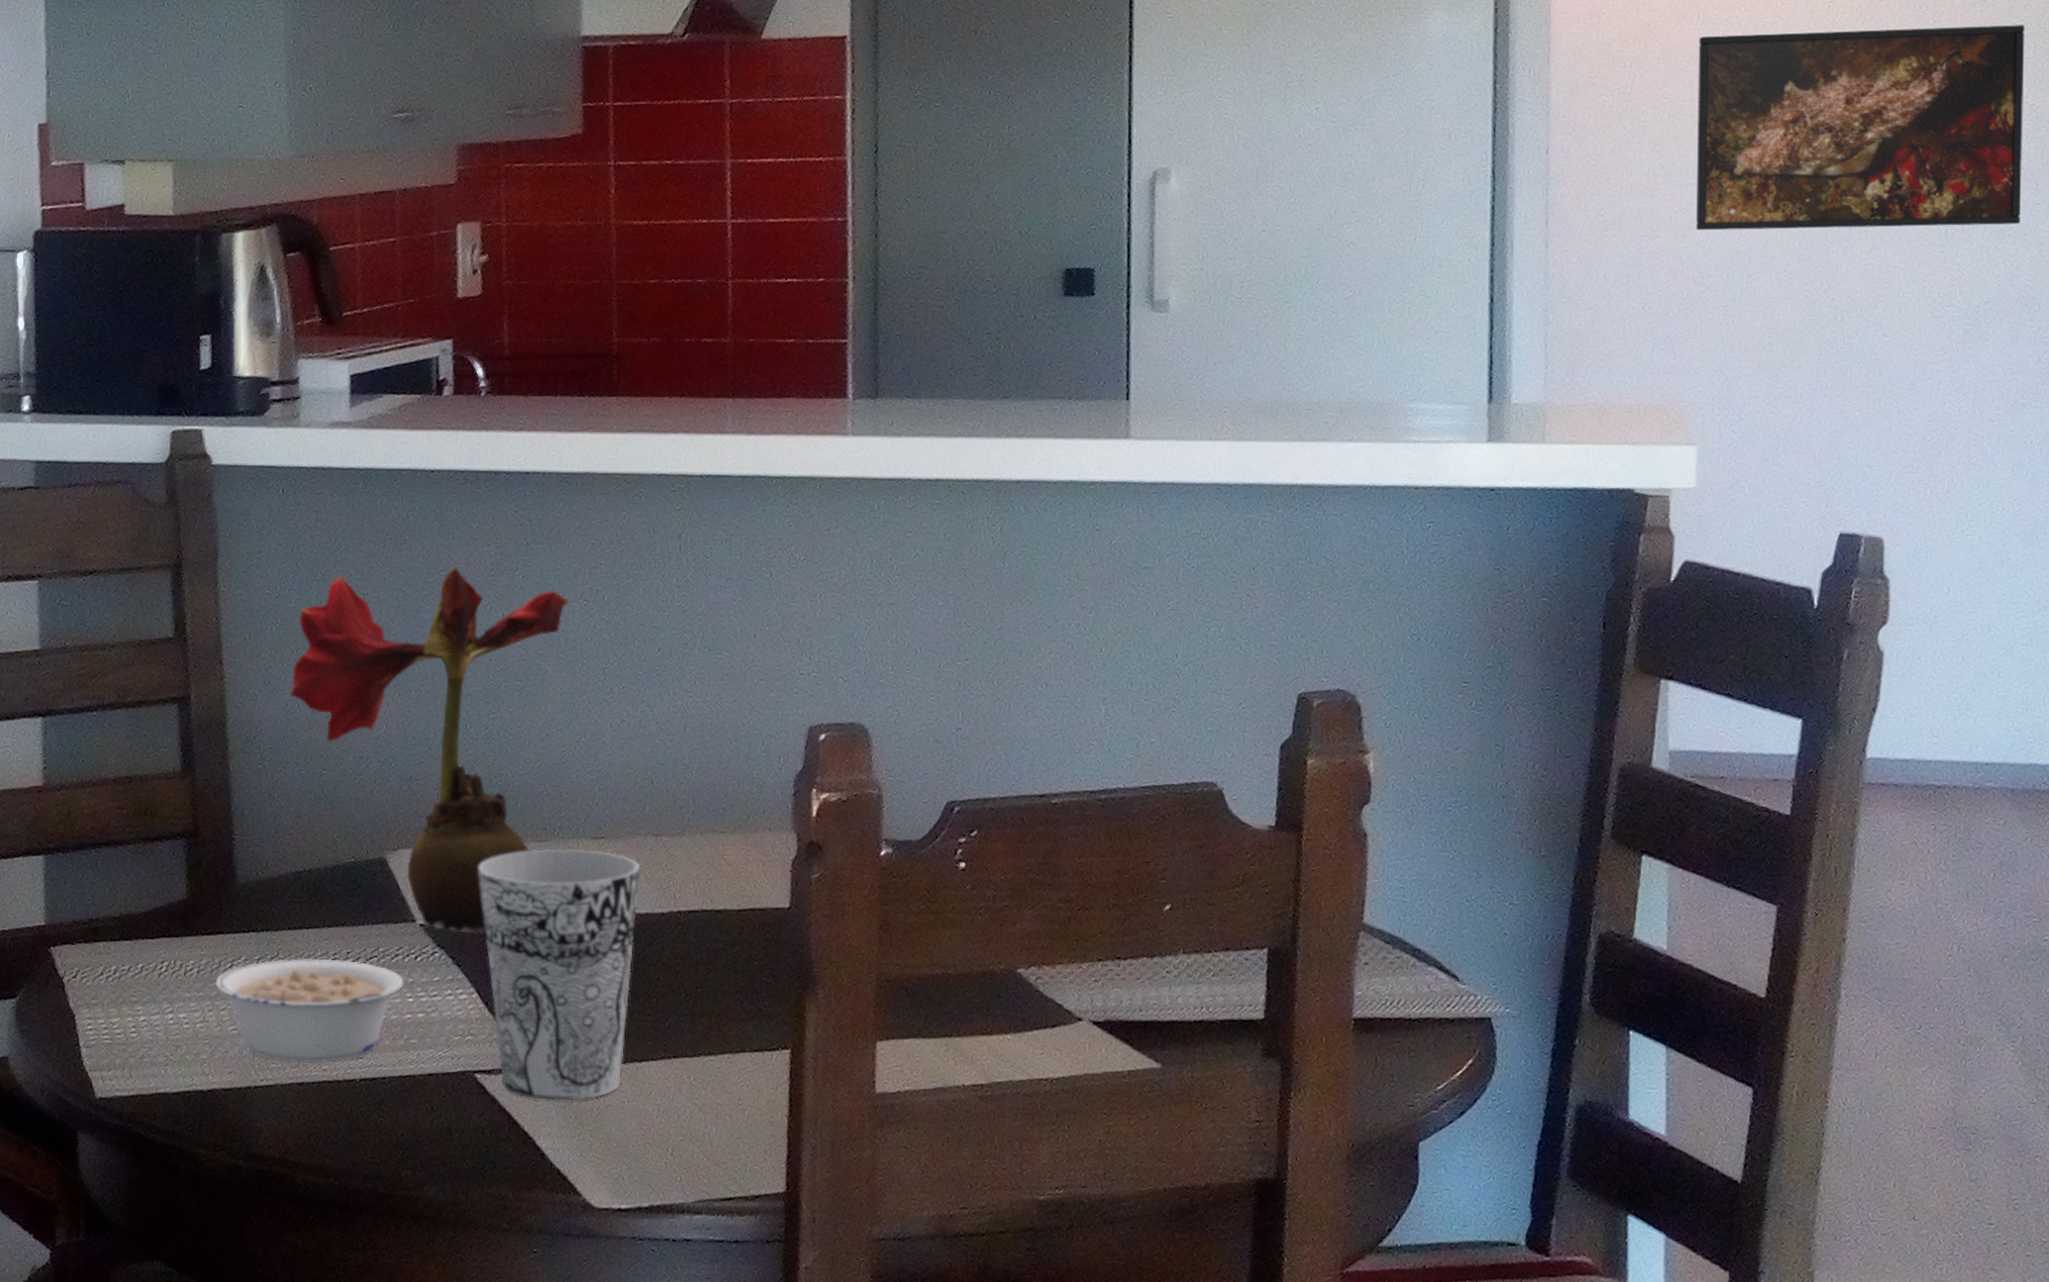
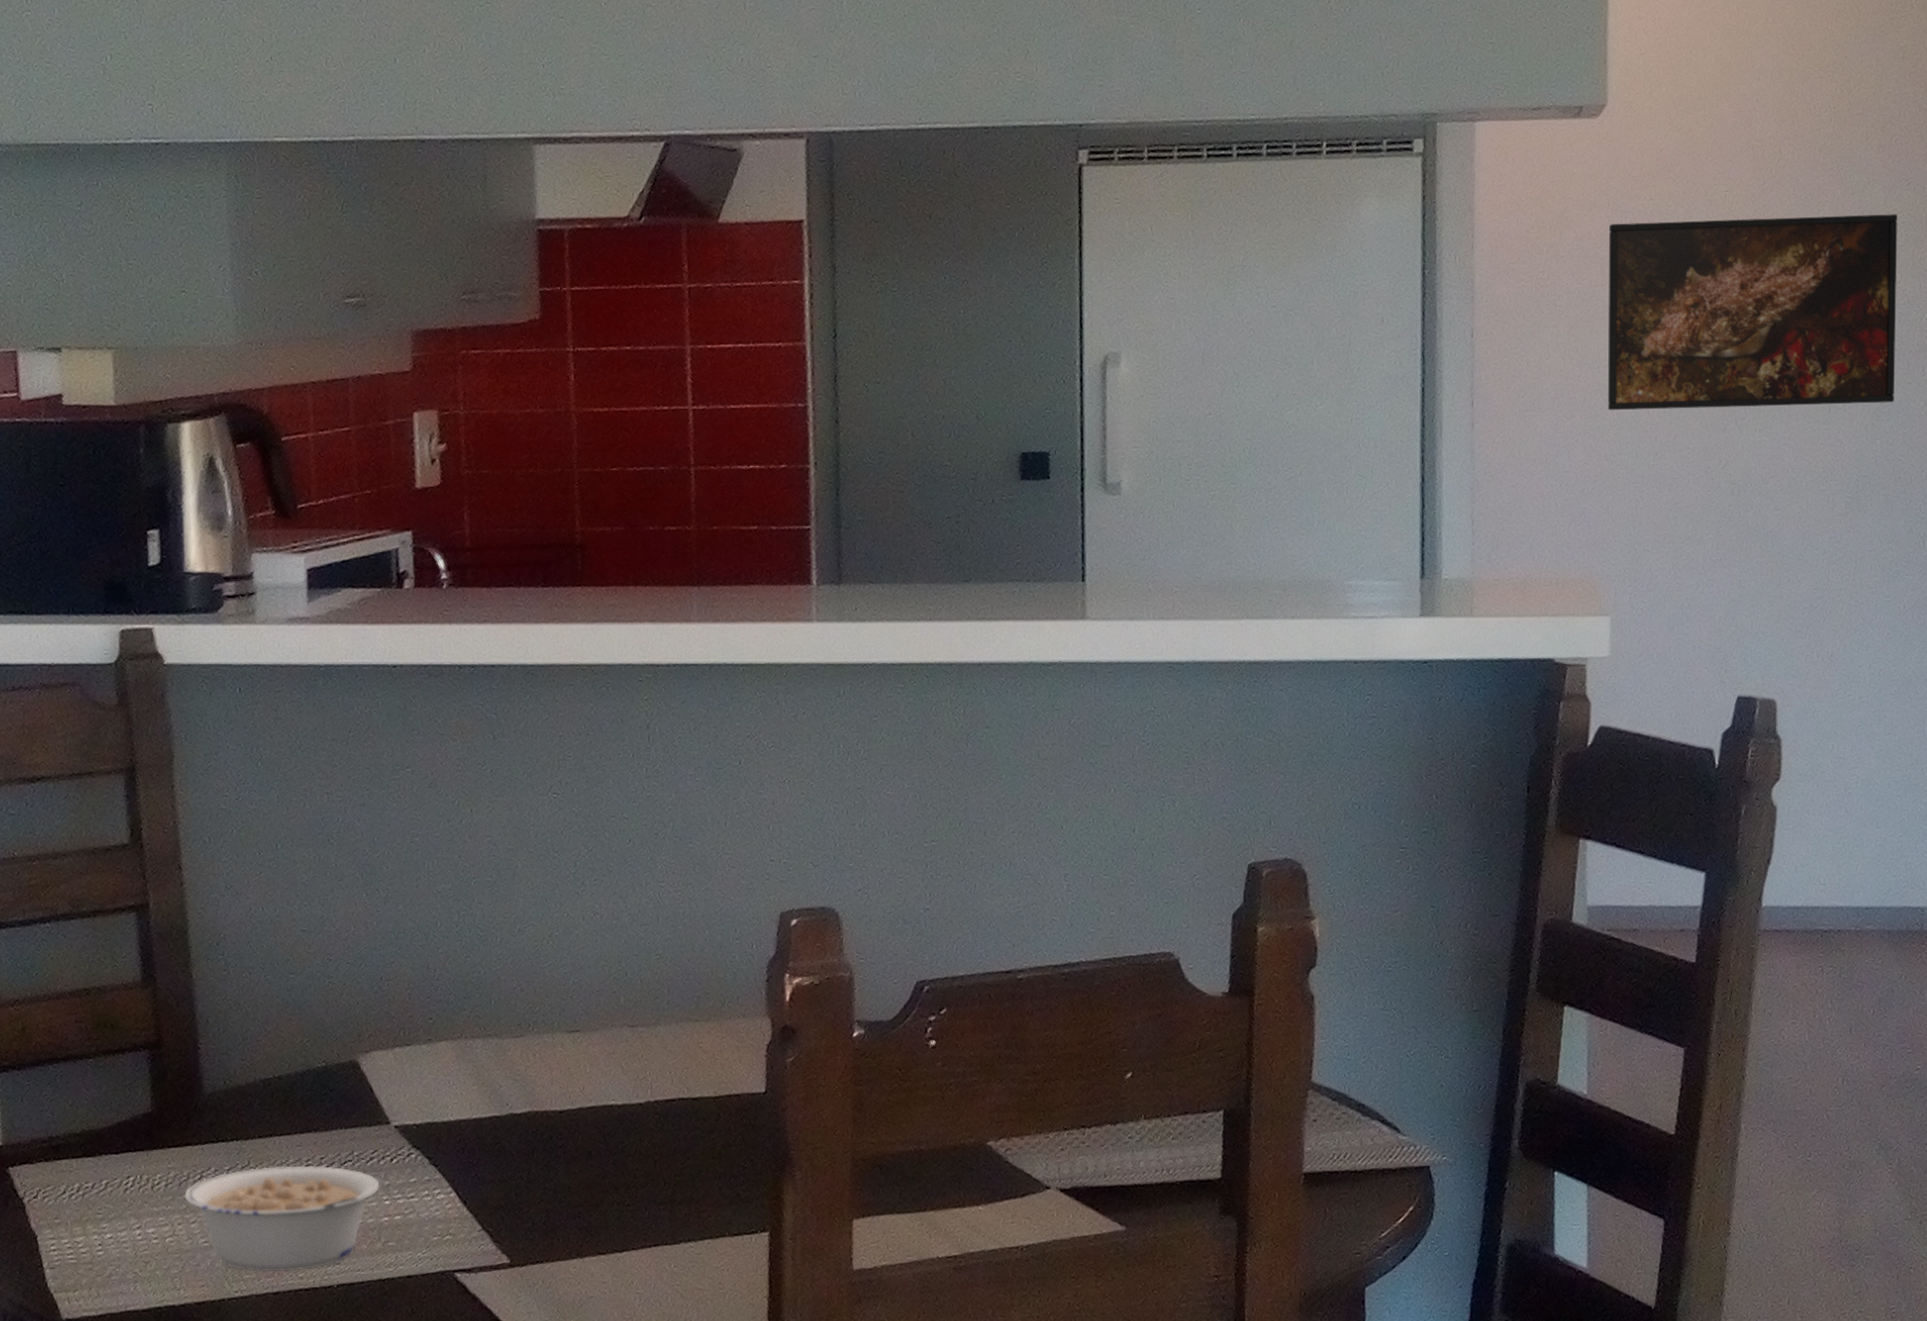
flower: present [289,566,569,934] -> none [253,762,537,1133]
cup: present [478,848,641,1101] -> none [453,1044,617,1295]

